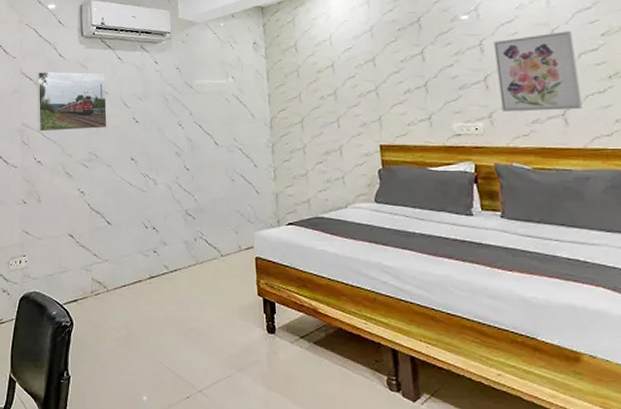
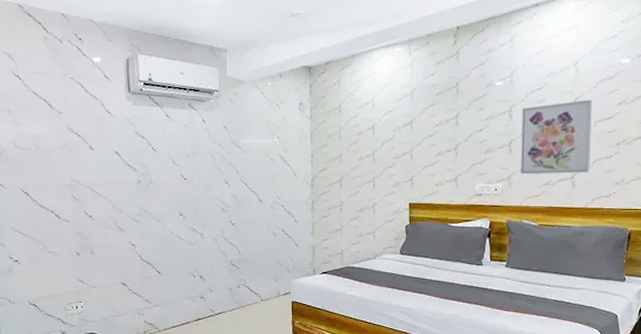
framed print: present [36,71,107,132] -> none [84,127,156,188]

